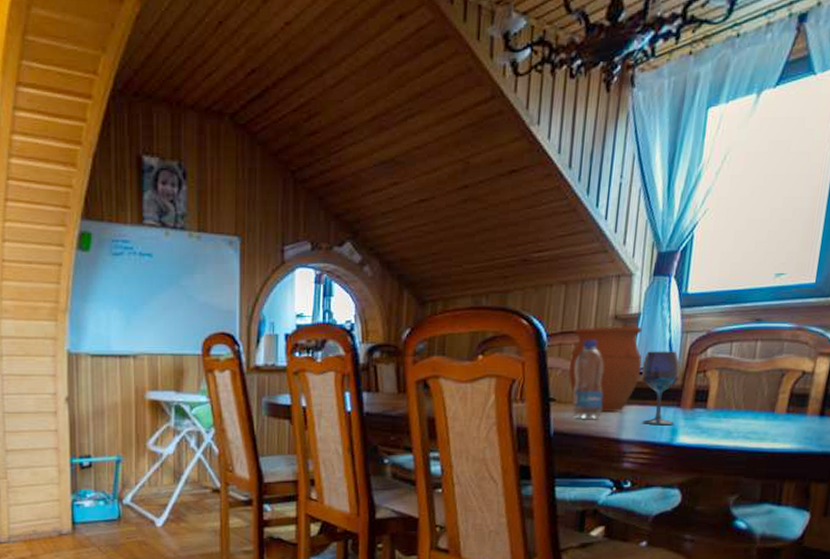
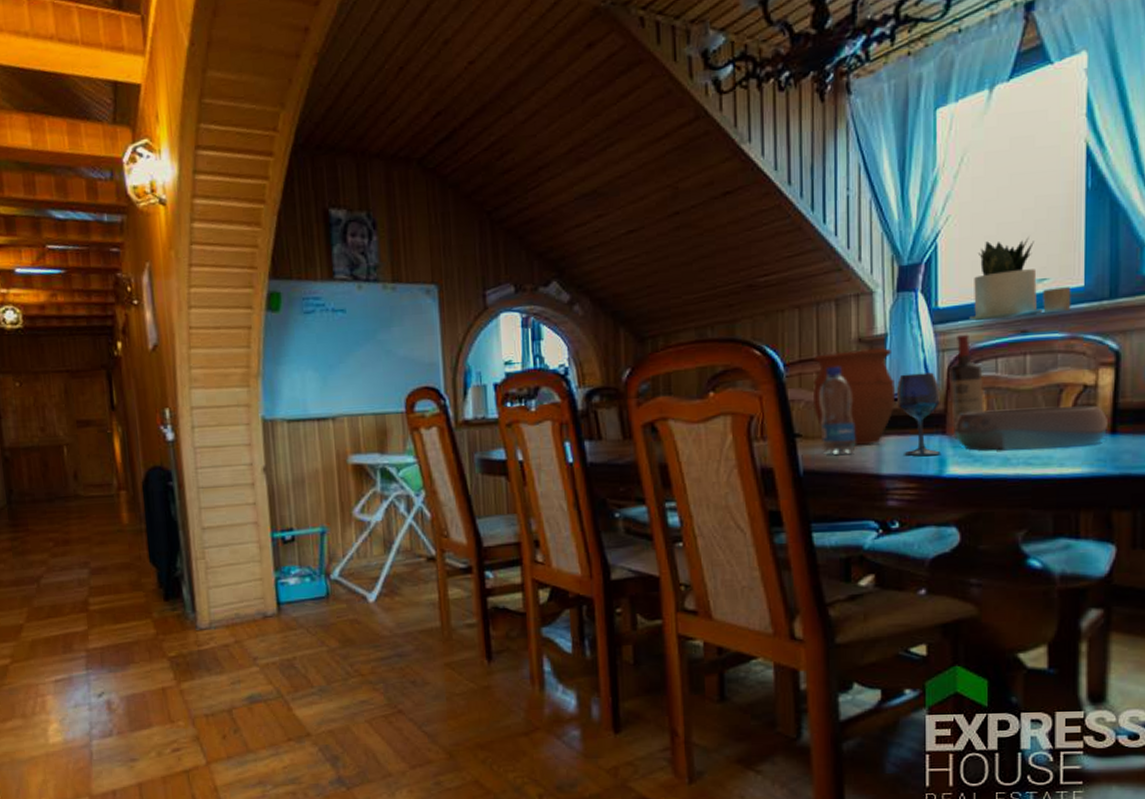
wine bottle: none [687,318,718,411] -> present [949,334,984,438]
bowl: none [688,388,819,426] -> present [955,405,1107,451]
planter: none [713,234,778,308] -> present [969,236,1044,322]
candle: none [777,283,804,305] -> present [1043,287,1072,314]

